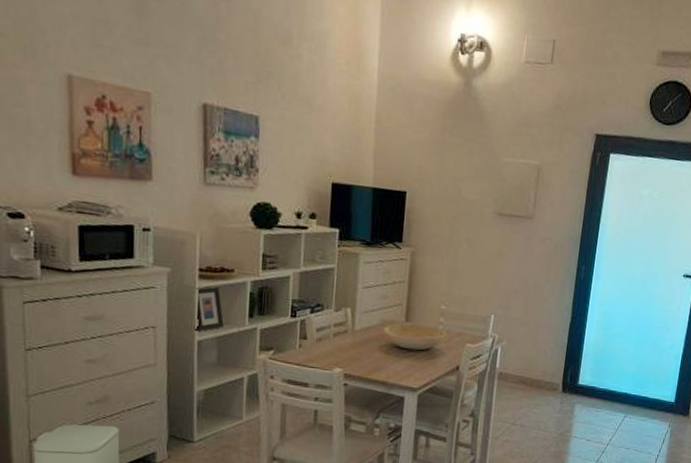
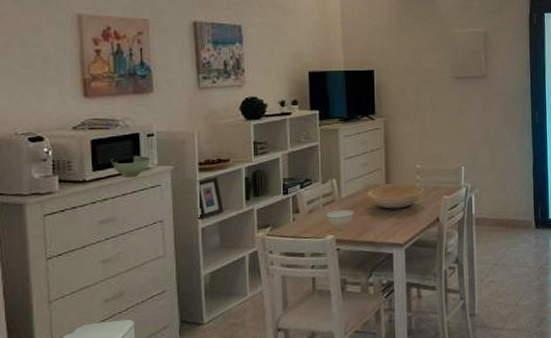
bowl: none [100,249,146,276] -> present [110,155,151,179]
bowl: none [336,342,368,365] -> present [326,209,355,231]

